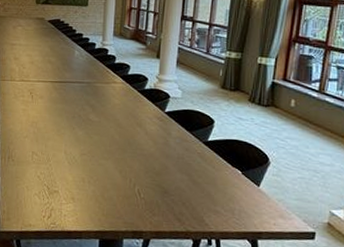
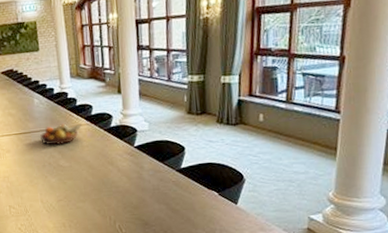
fruit bowl: none [75,79,117,99] -> present [40,124,82,145]

